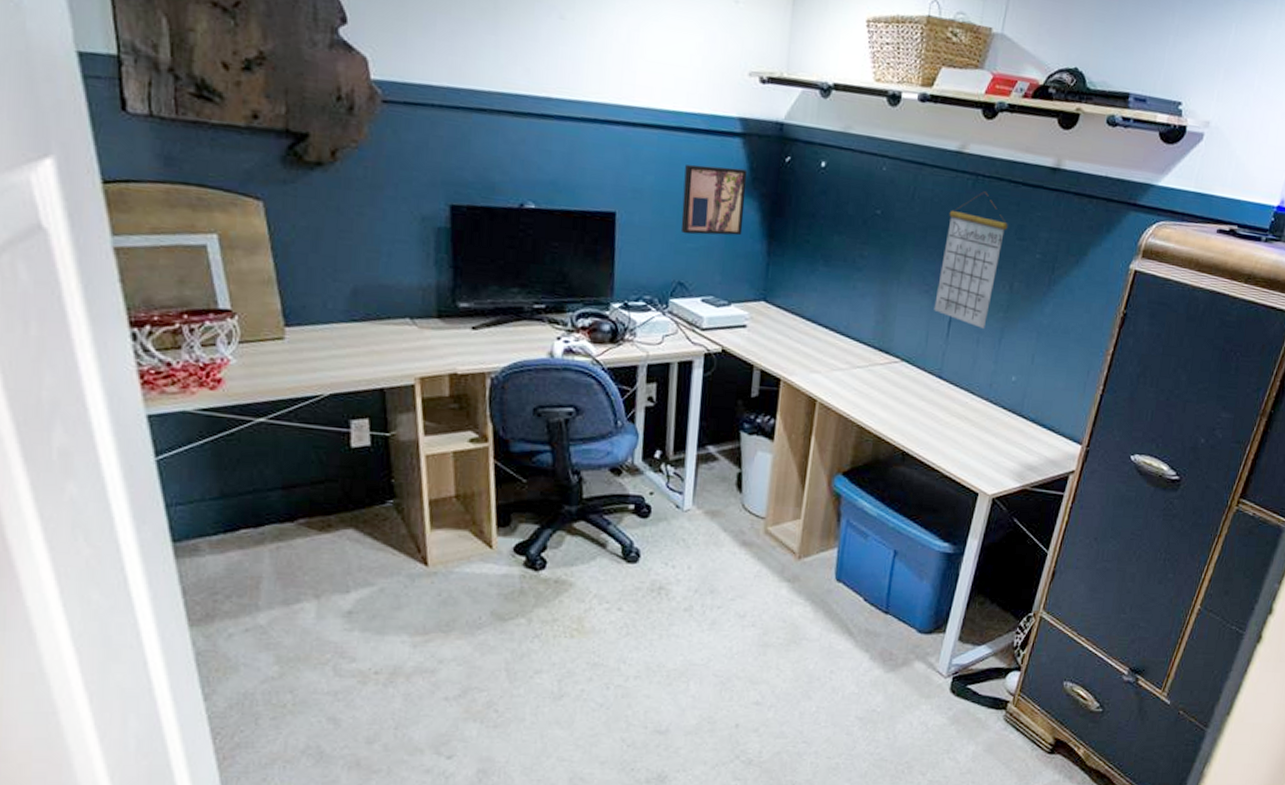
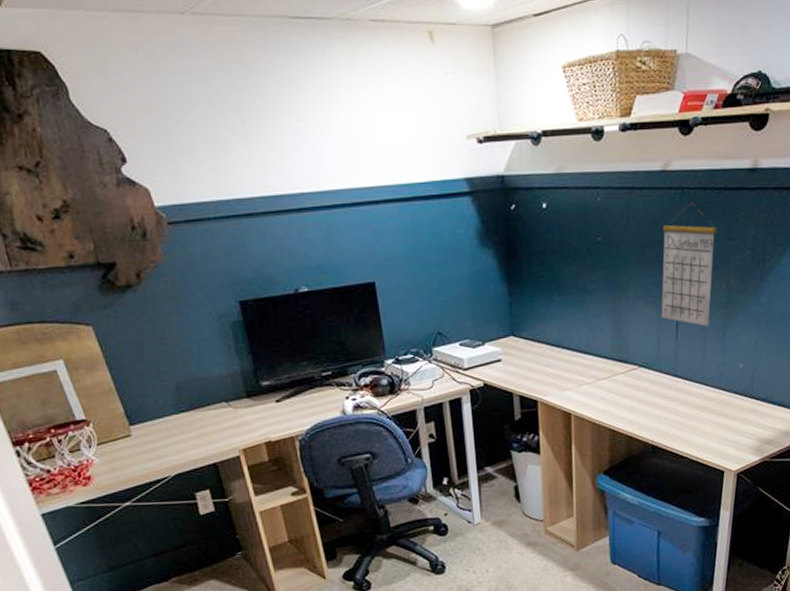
wall art: present [680,164,748,236] -> none [426,223,484,290]

